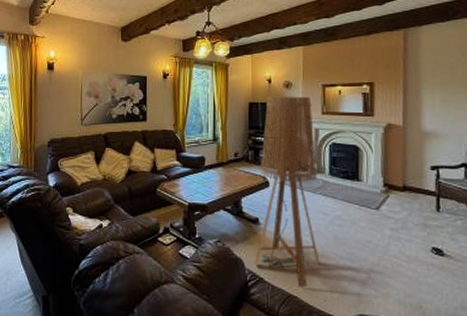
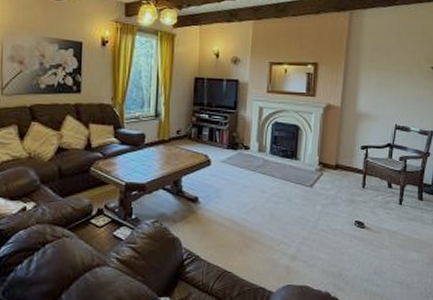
floor lamp: present [255,96,320,288] -> none [192,72,260,264]

